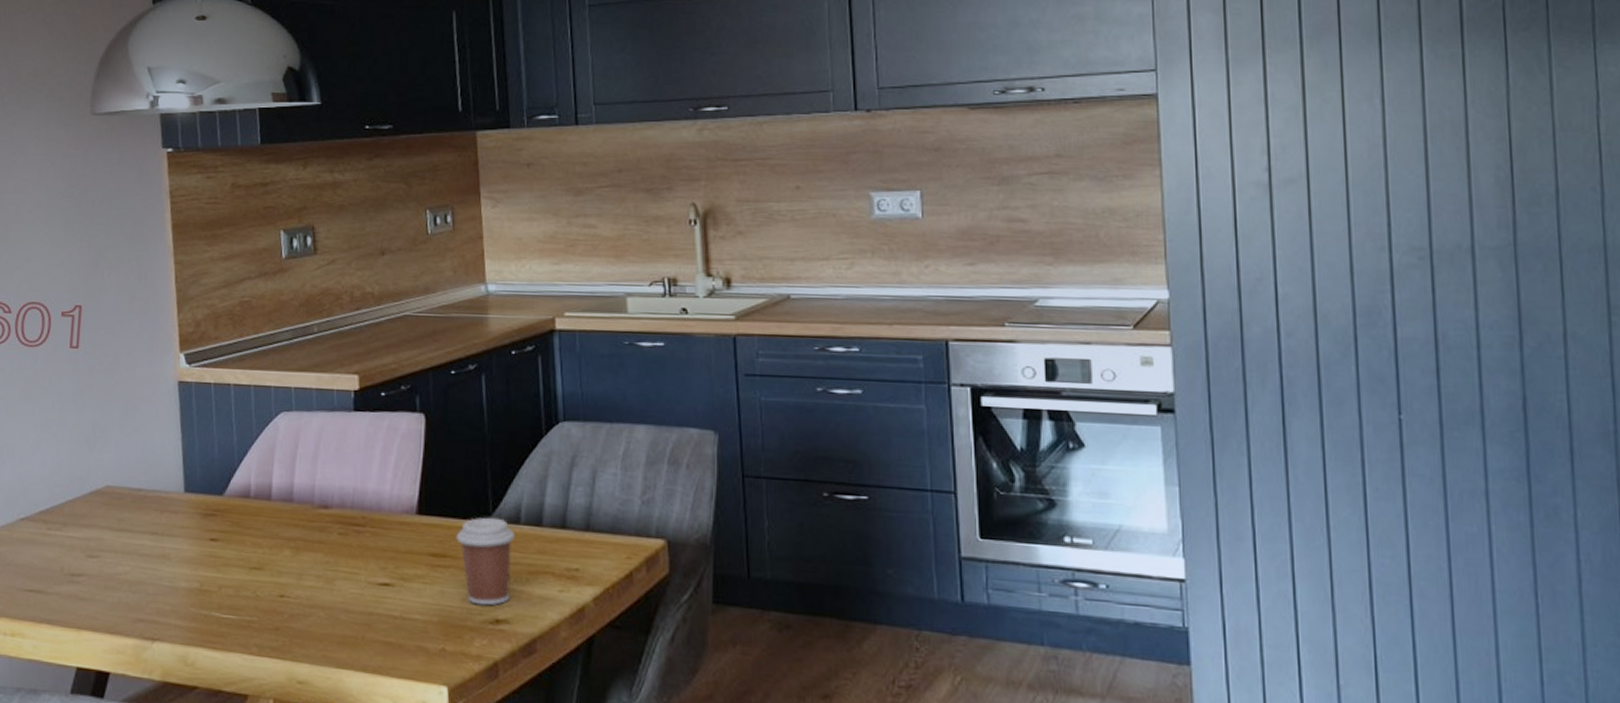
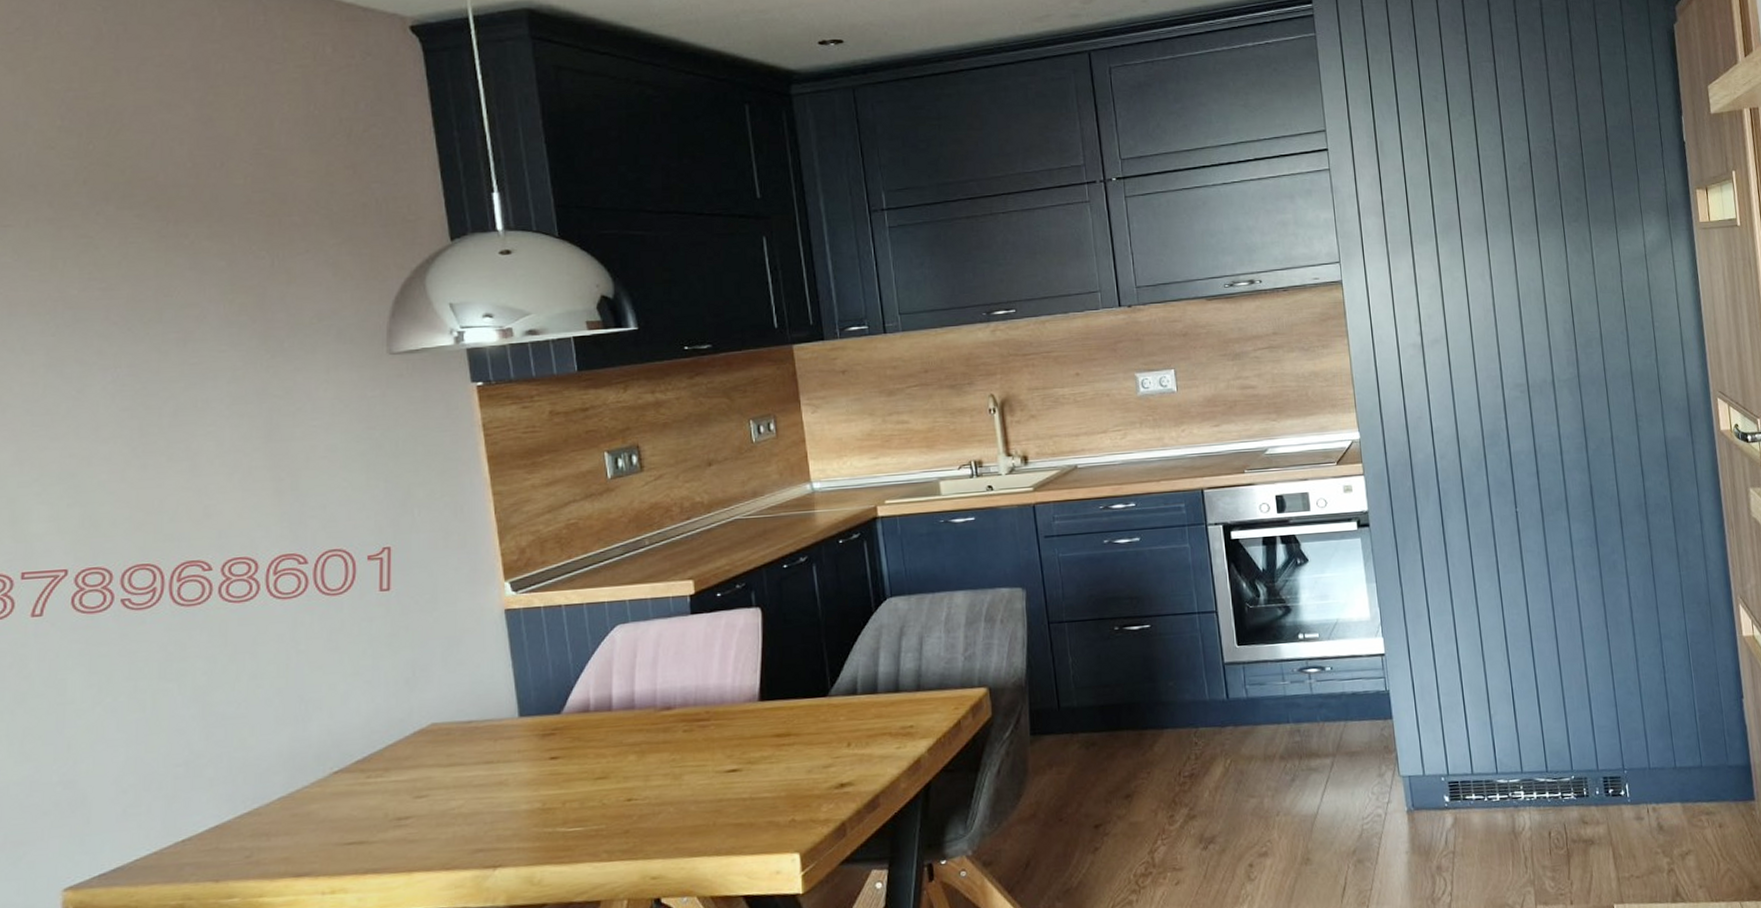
coffee cup: present [456,517,515,606] -> none [798,691,853,774]

